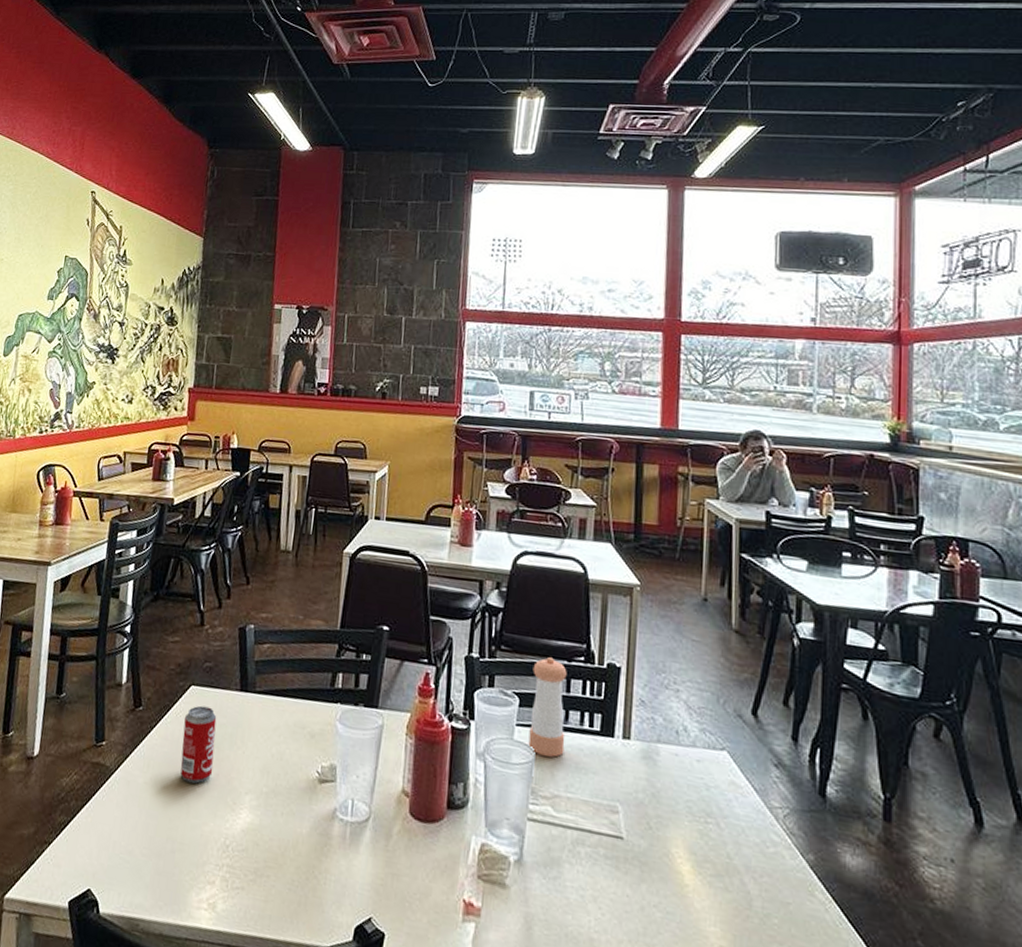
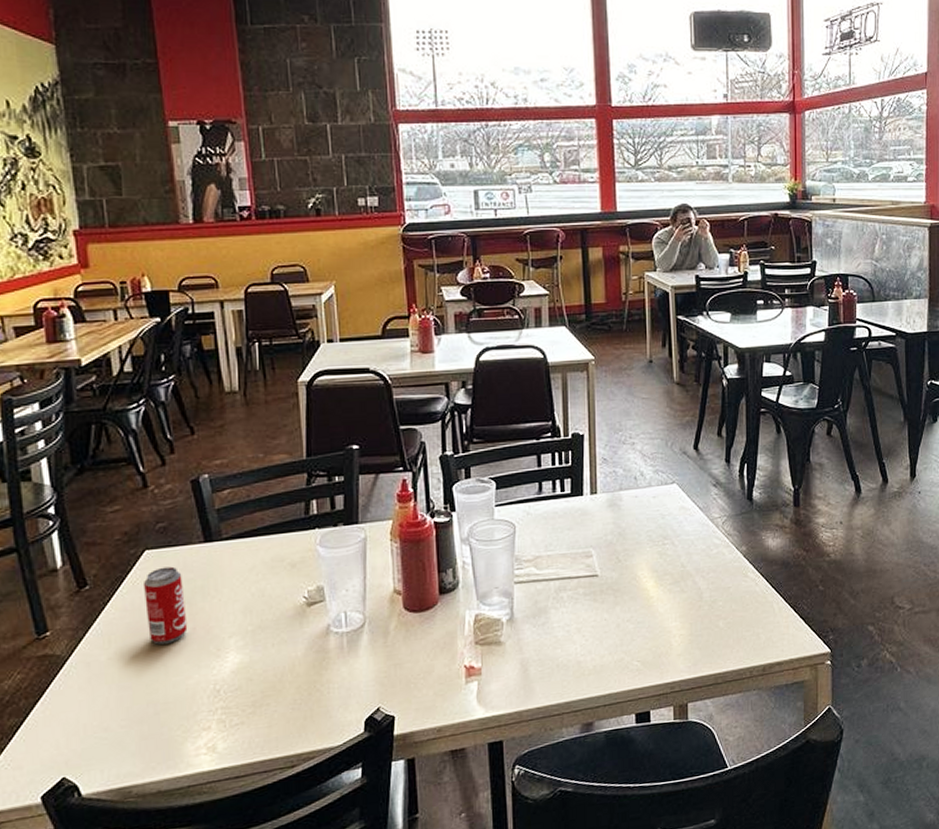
pepper shaker: present [528,657,567,758] -> none [505,440,541,526]

